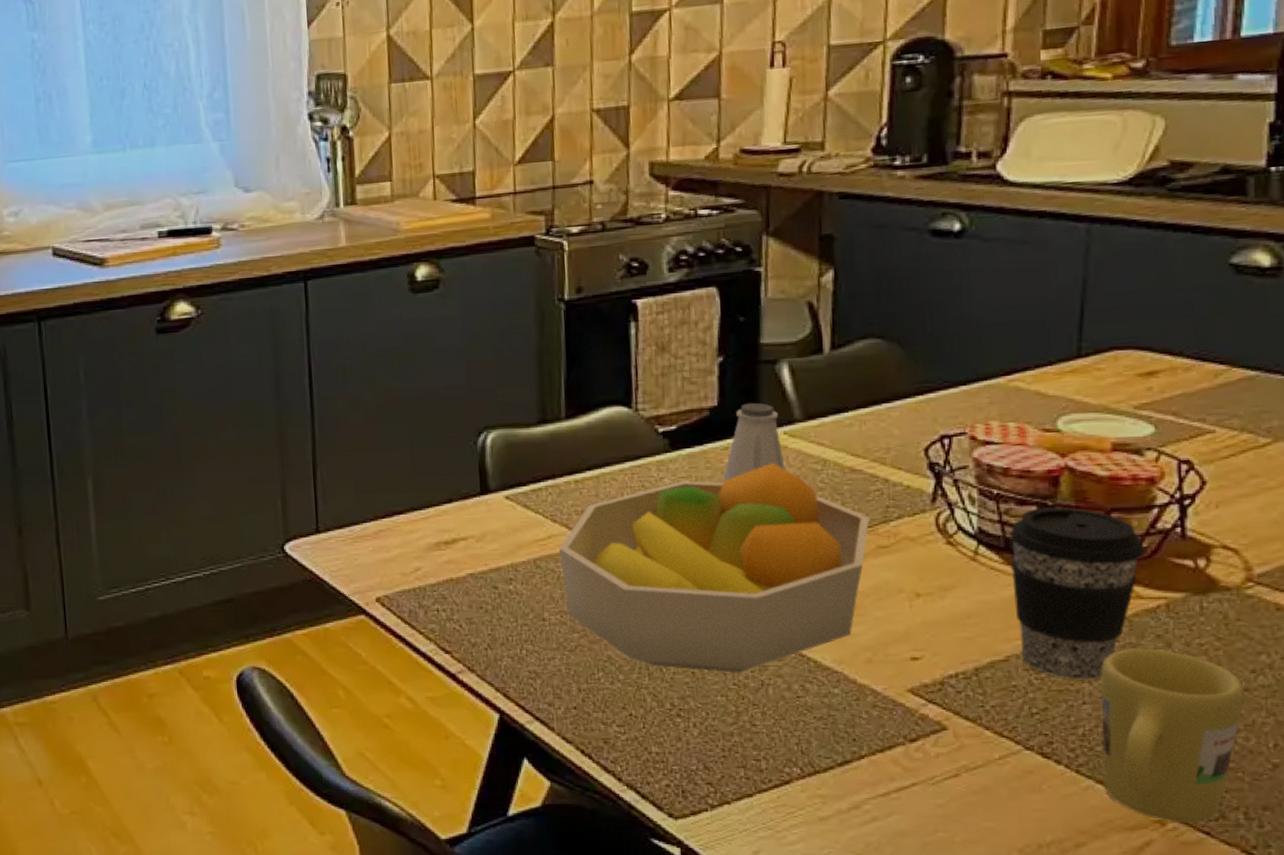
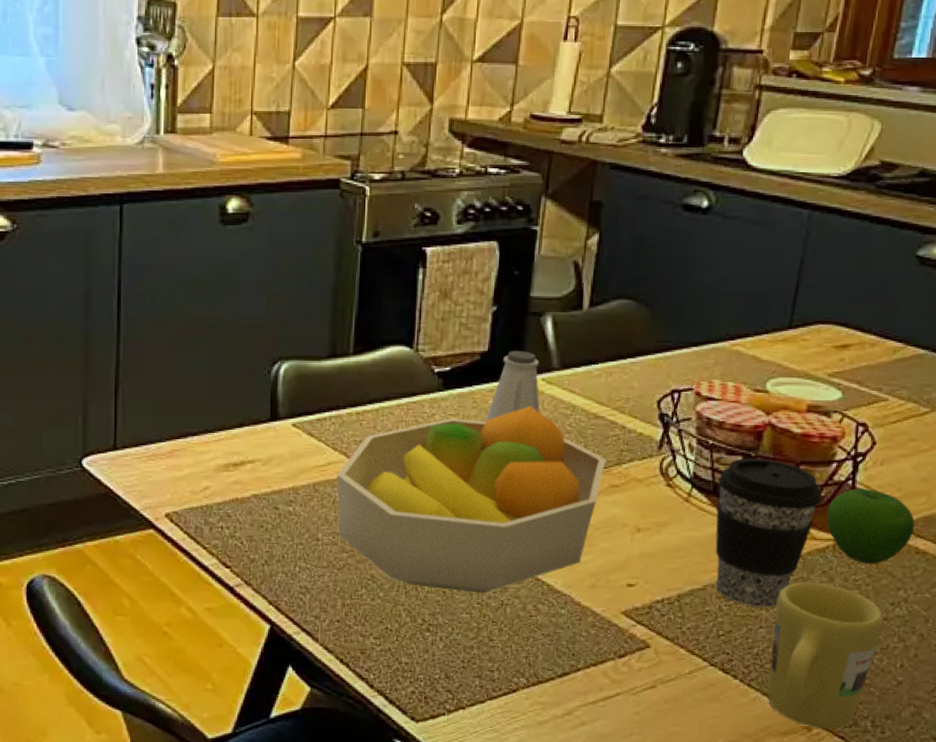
apple: none [1153,536,1271,626] -> present [827,488,915,565]

